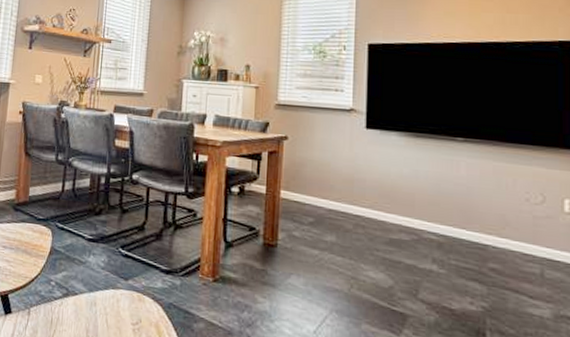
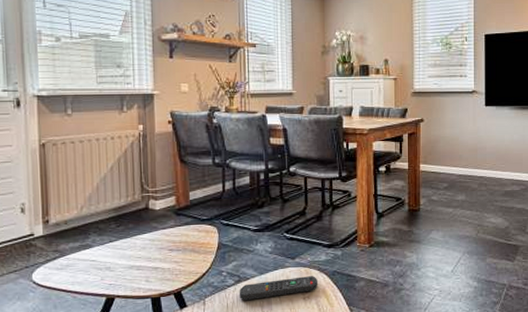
remote control: none [65,299,151,323] -> present [239,276,317,301]

